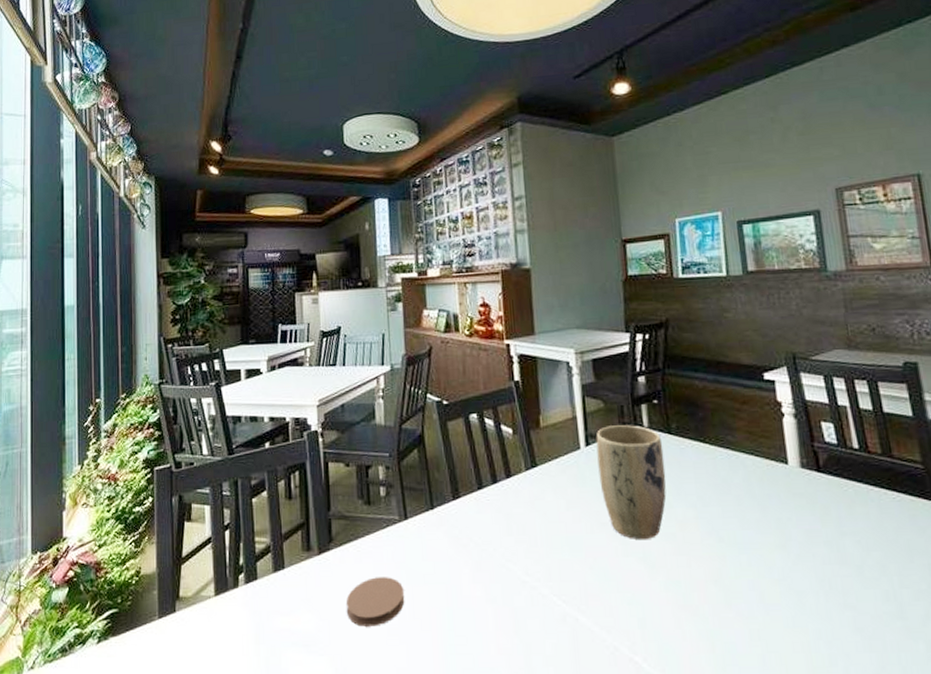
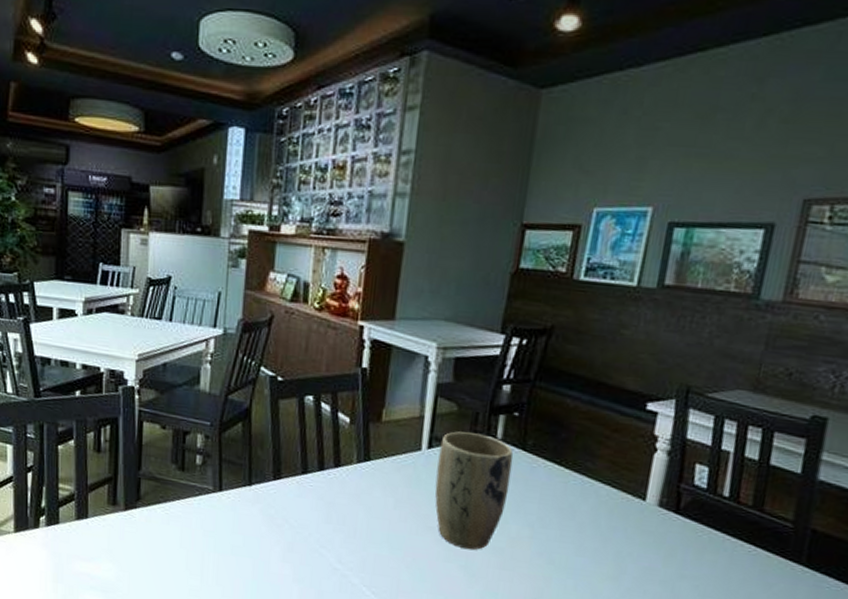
coaster: present [346,577,405,627] -> none [148,540,210,585]

